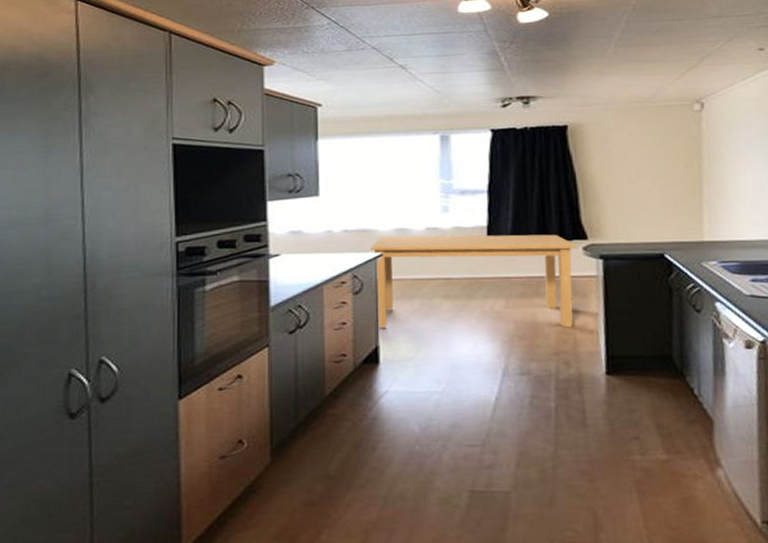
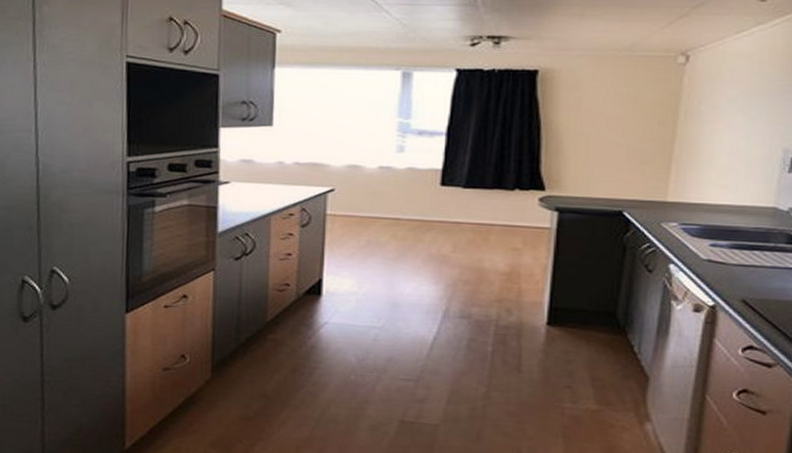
dining table: present [371,234,577,328] -> none [321,172,532,277]

